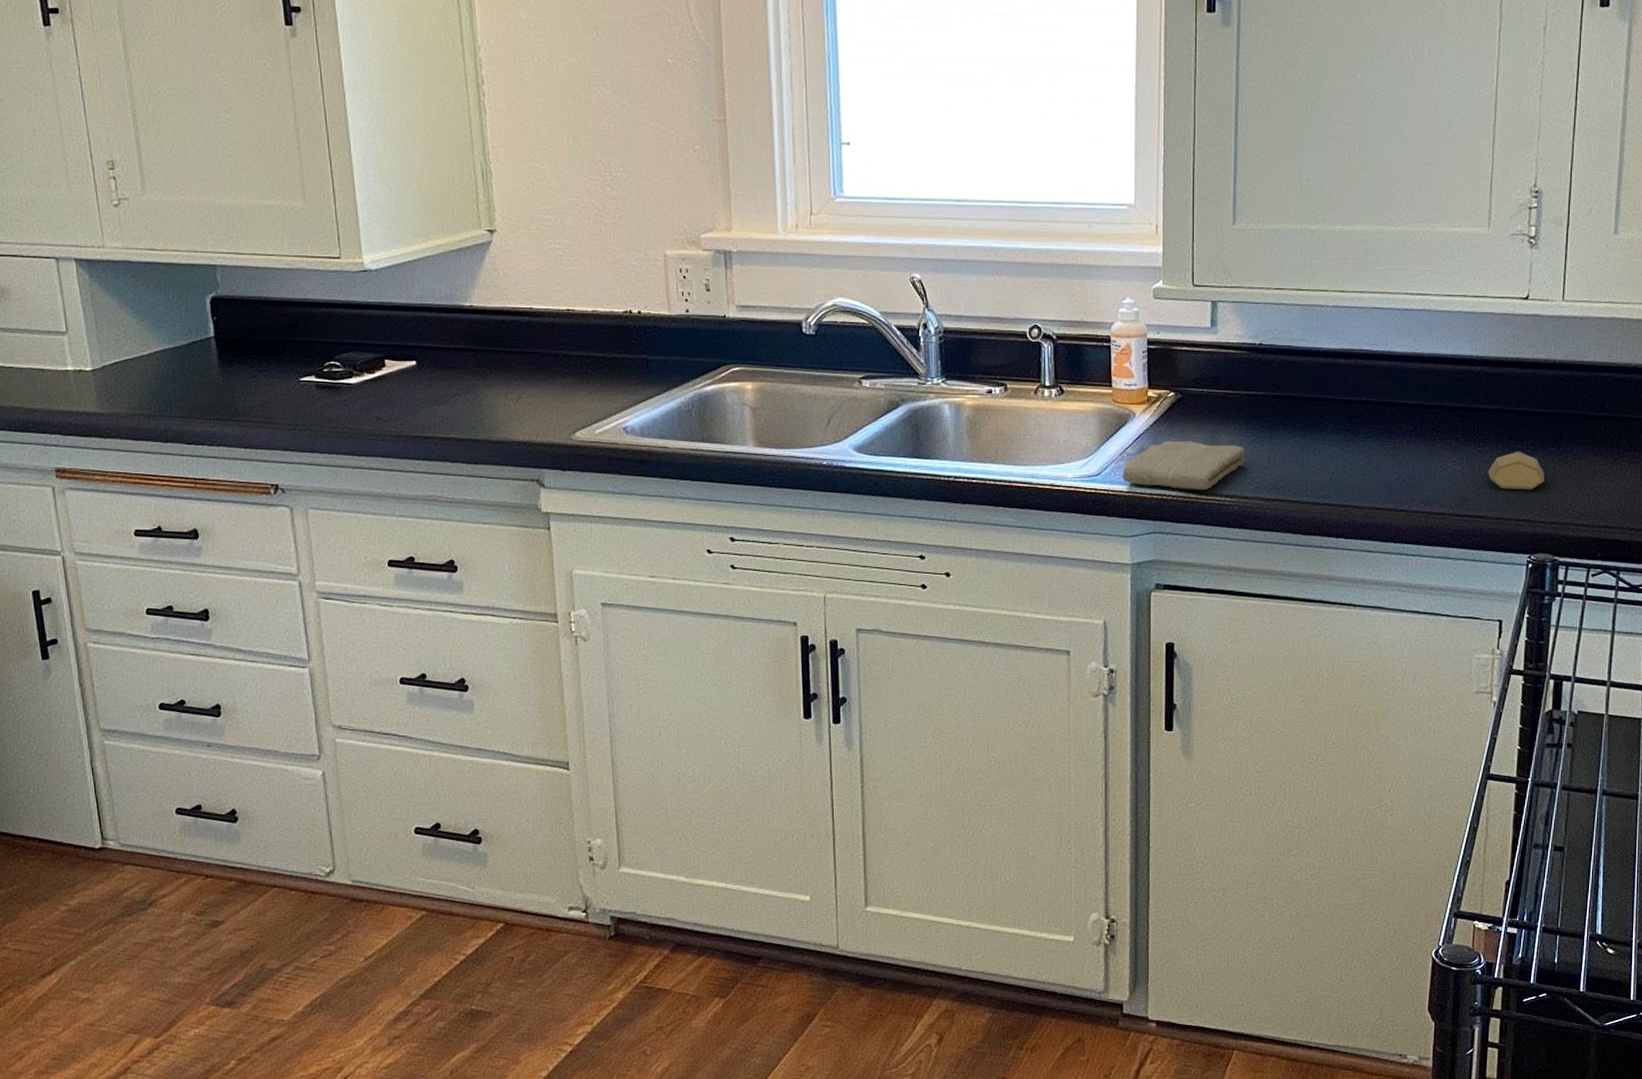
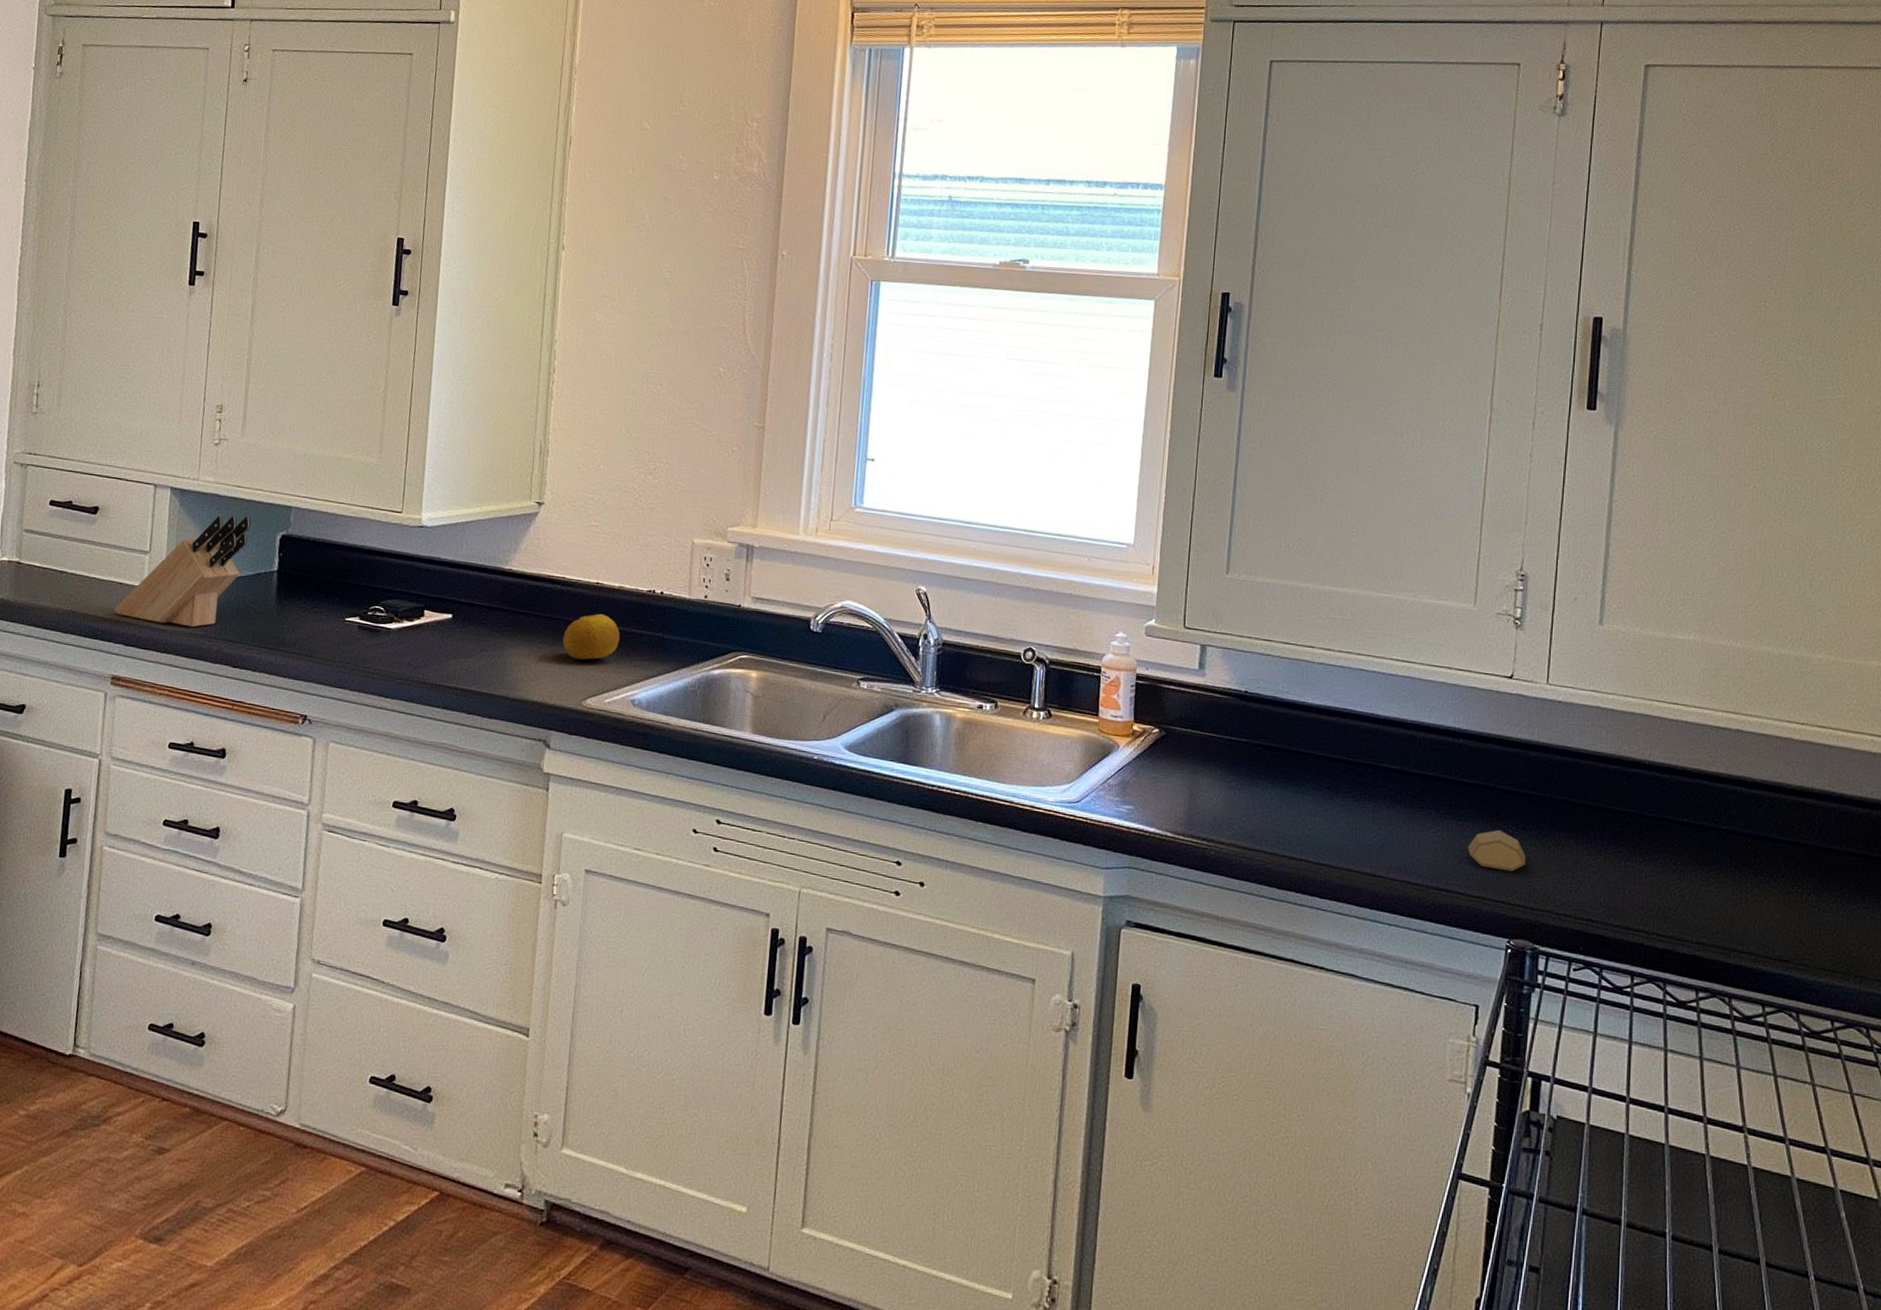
knife block: none [41,281,175,408] -> present [114,515,251,628]
fruit: none [540,342,602,393] -> present [562,613,621,660]
washcloth: present [1123,440,1245,491] -> none [1102,776,1225,831]

